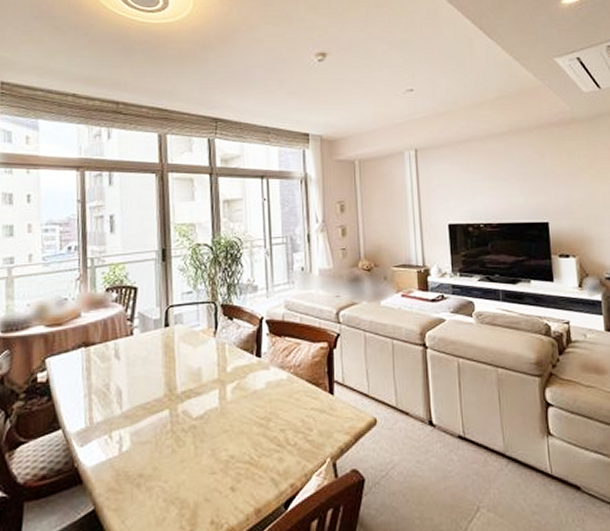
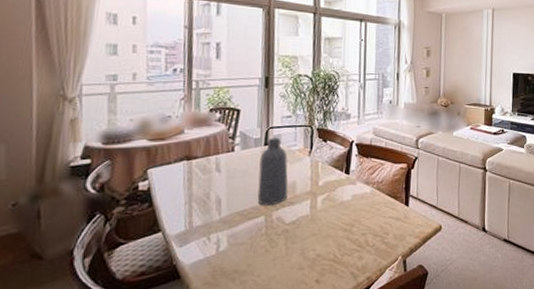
vase: none [160,317,193,397] -> present [257,138,288,206]

